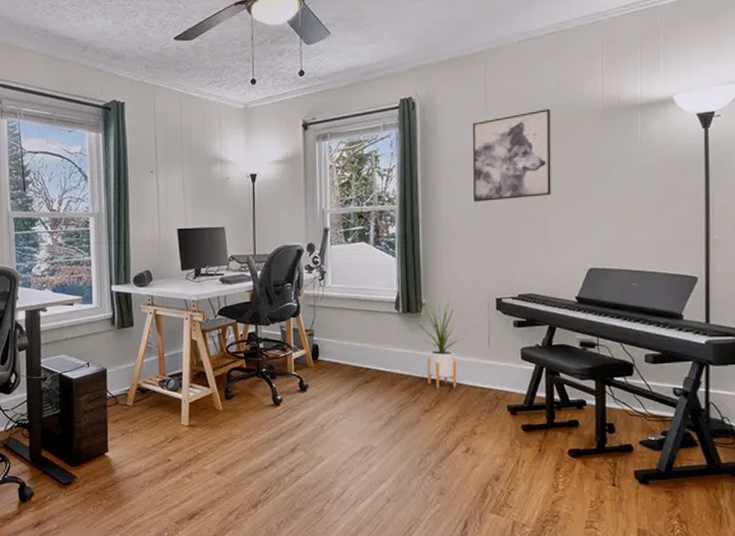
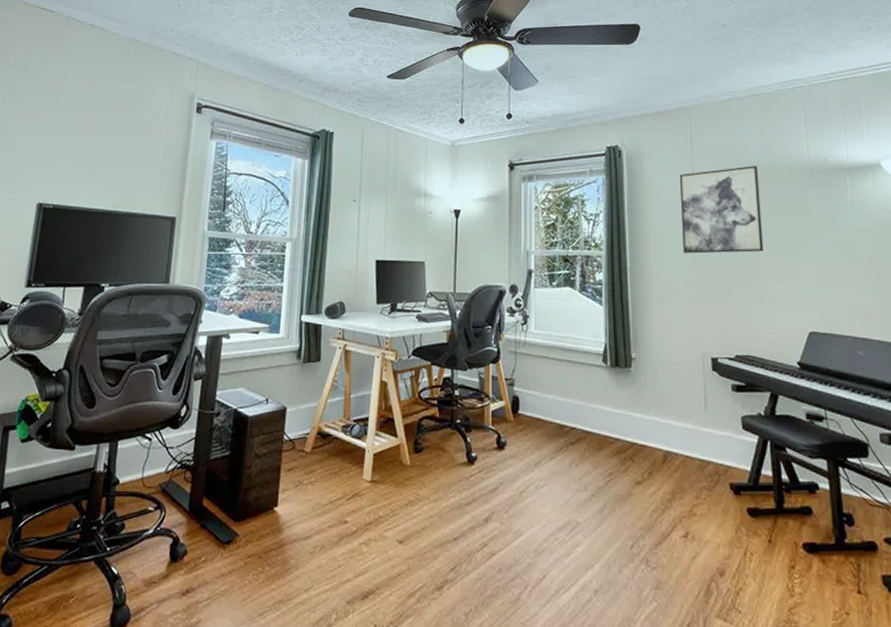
house plant: present [415,299,466,388] -> none [625,354,680,458]

